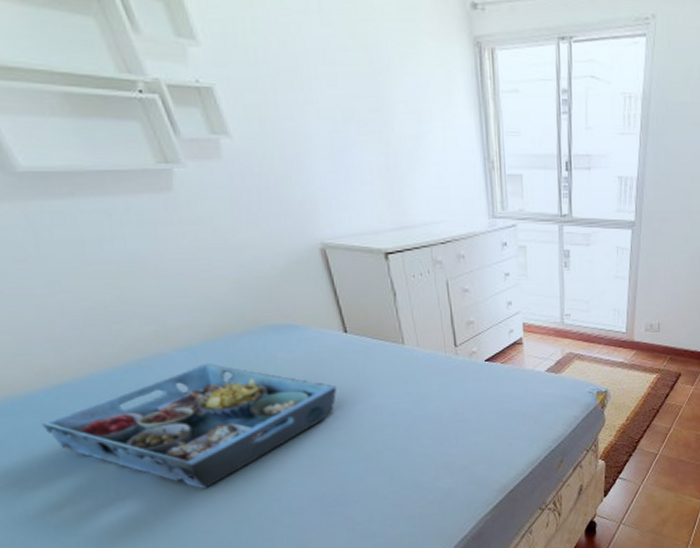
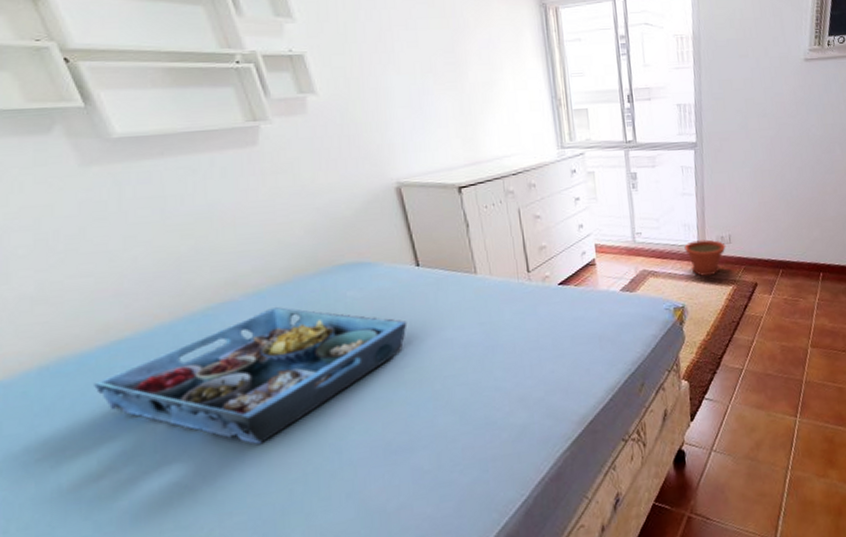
plant pot: none [612,326,654,364] -> present [684,239,726,277]

